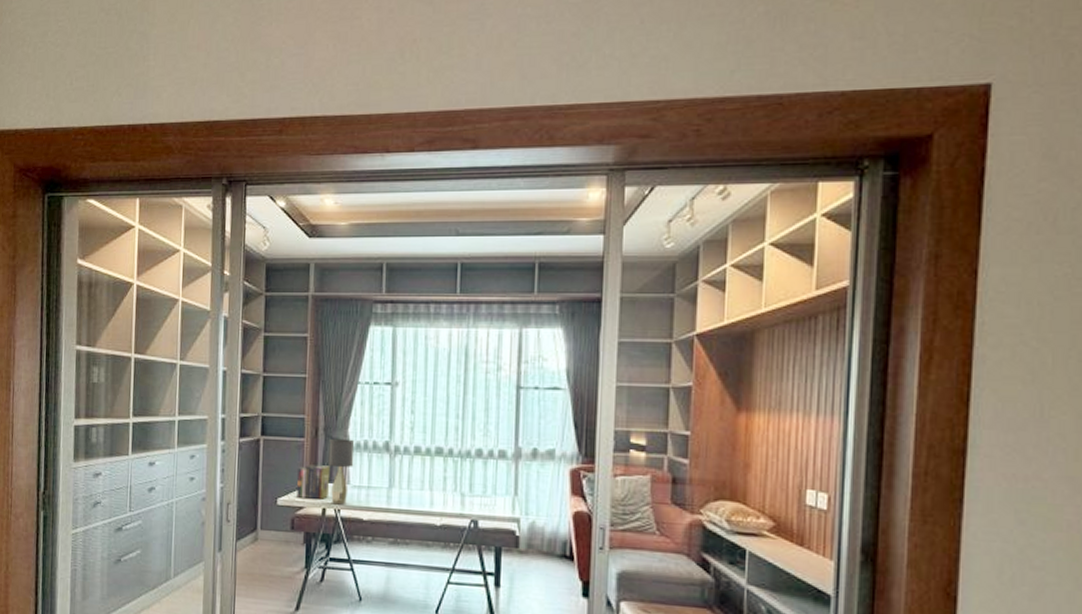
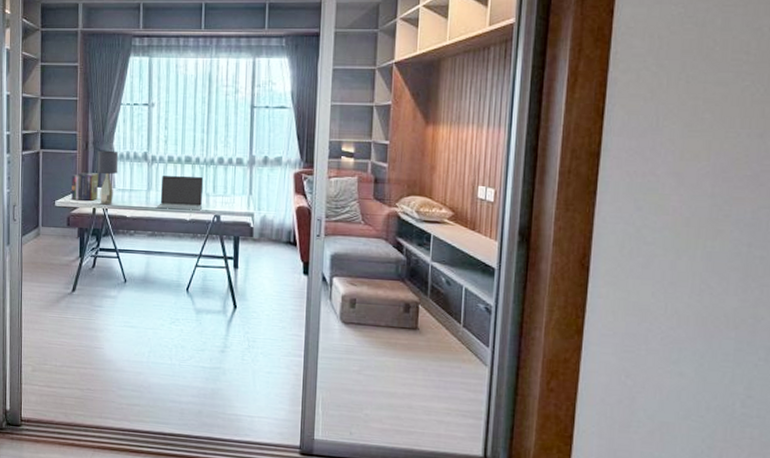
laptop: none [401,470,457,514] -> present [157,176,203,211]

